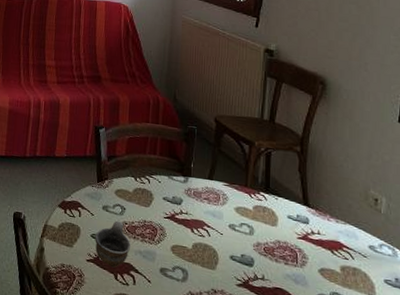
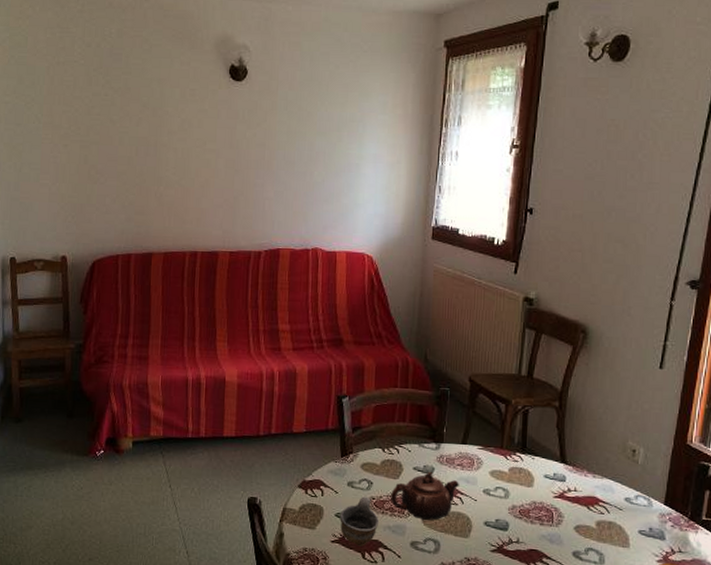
teapot: none [142,203,206,250] -> present [391,472,459,520]

